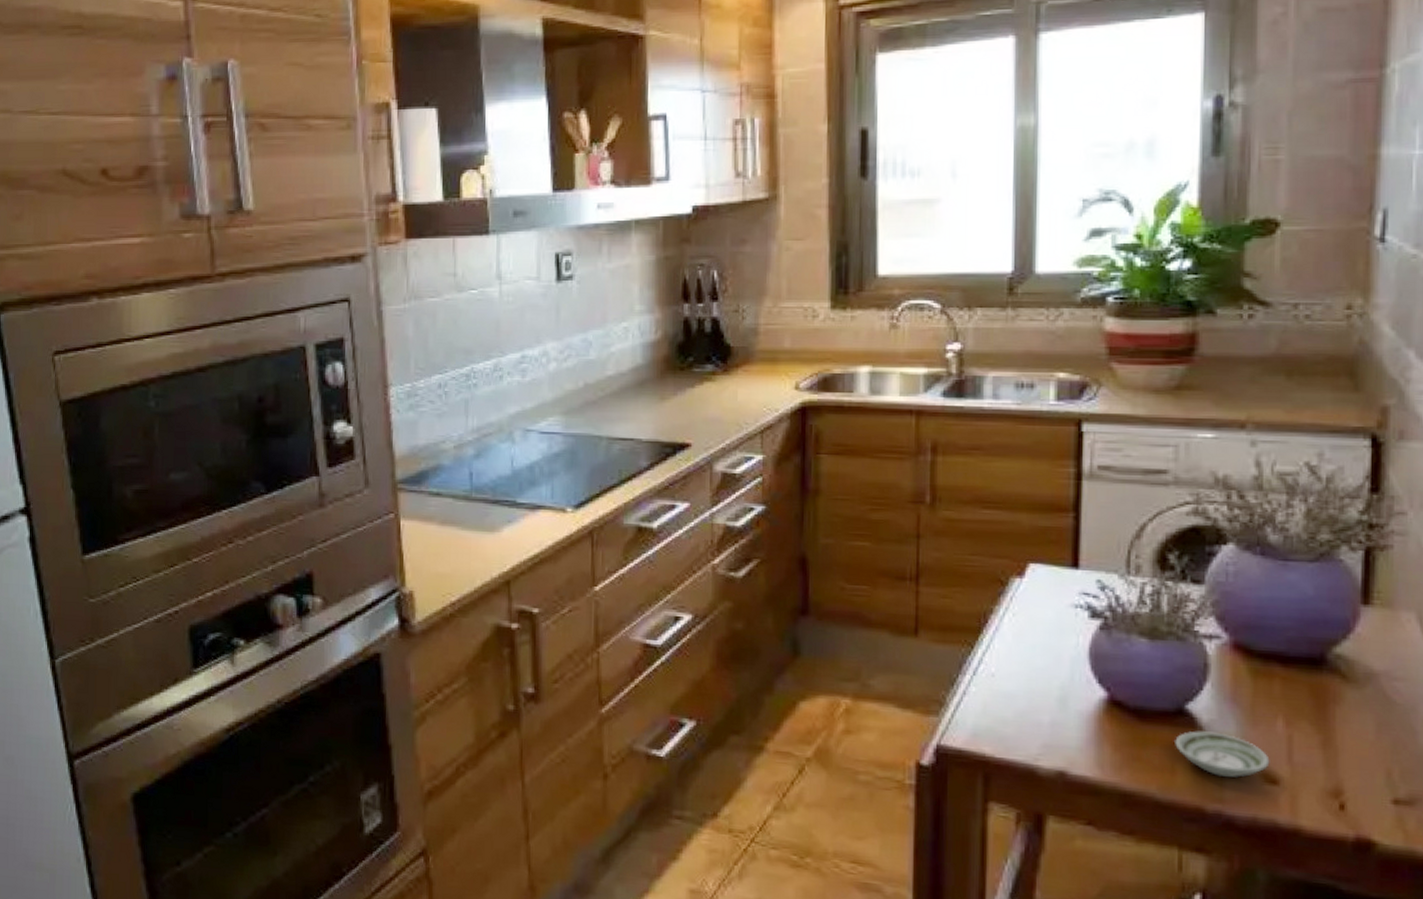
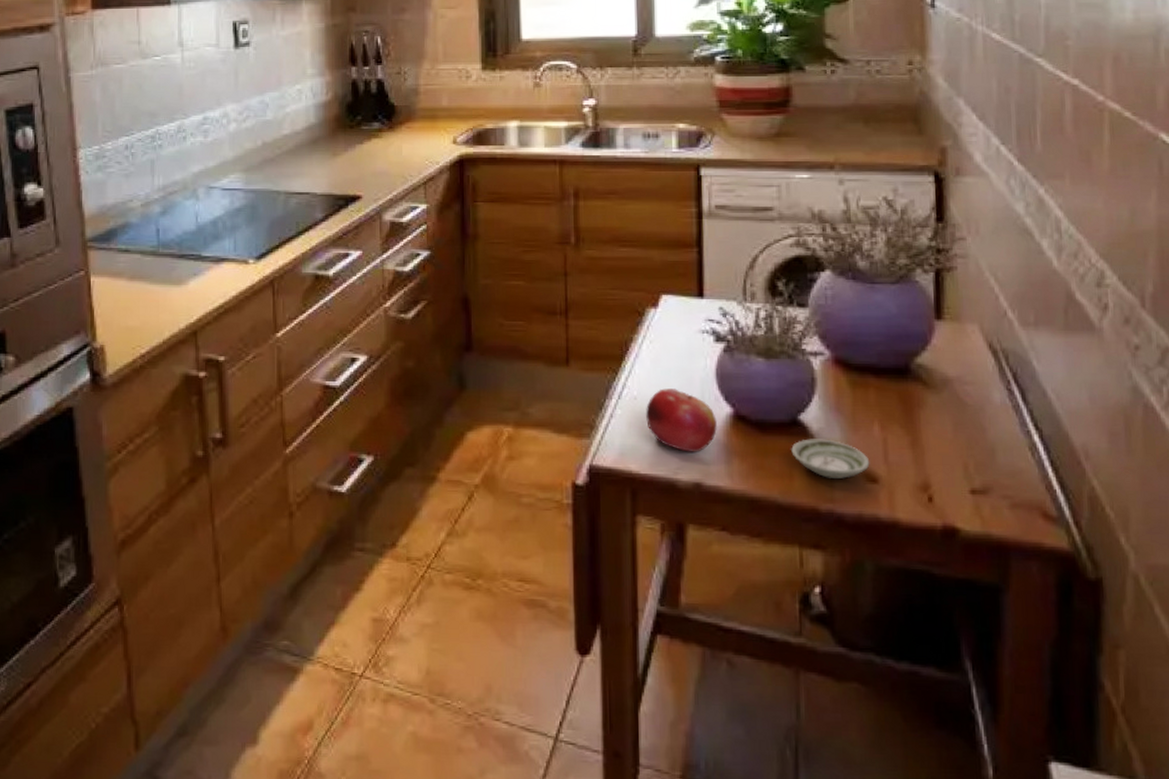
fruit: none [1005,666,1087,738] -> present [646,388,717,452]

